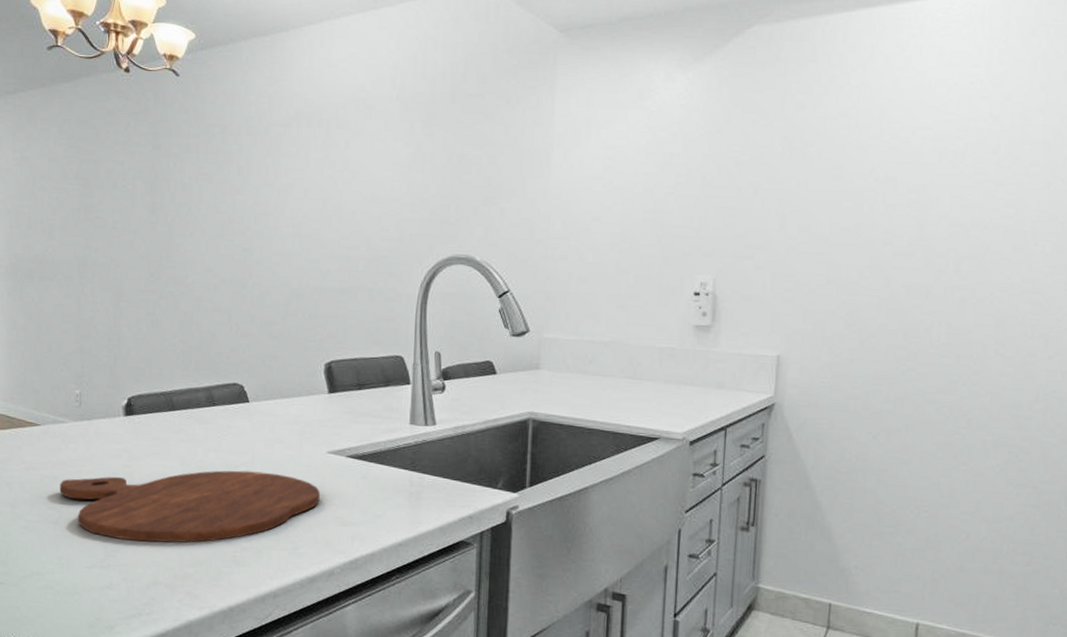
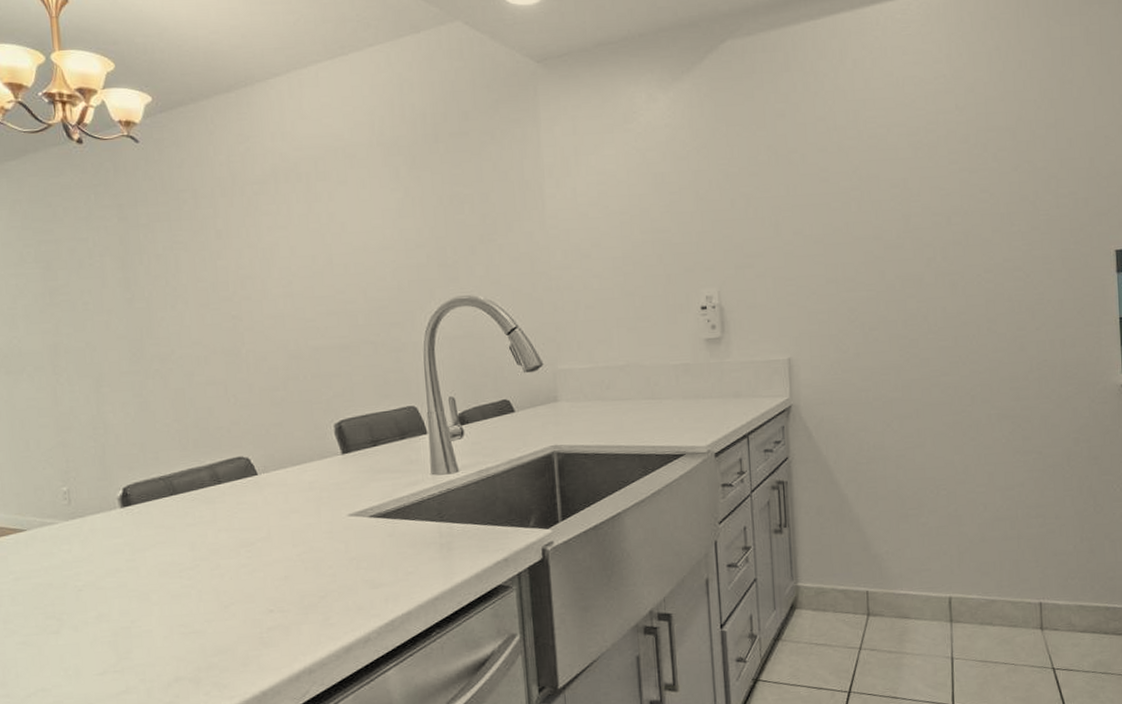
cutting board: present [59,470,320,543] -> none [56,545,346,639]

